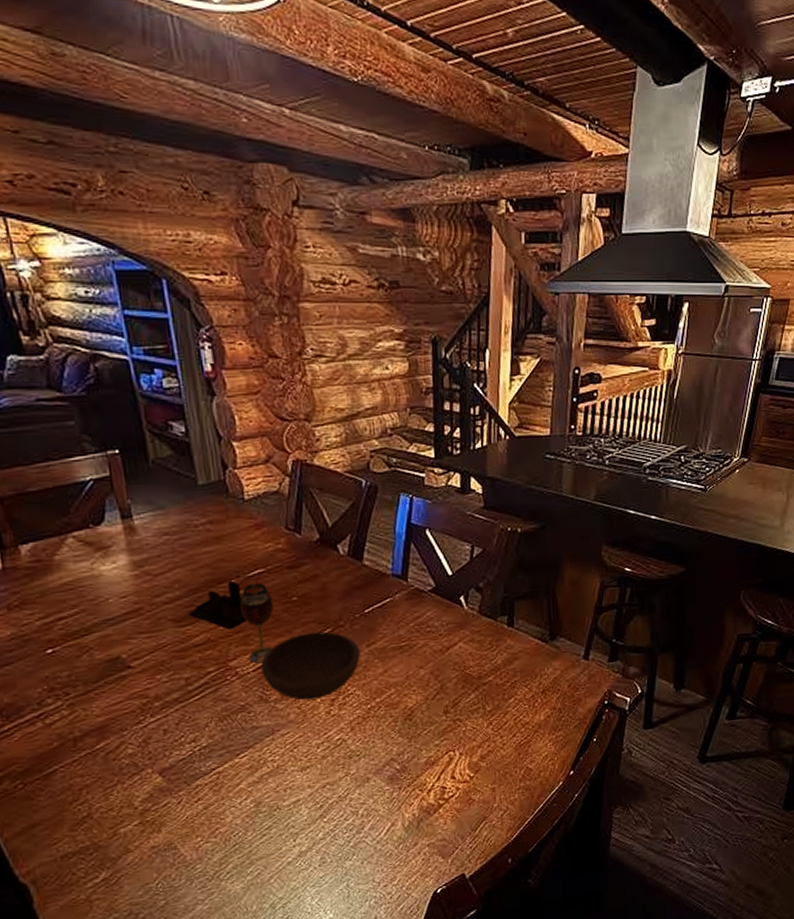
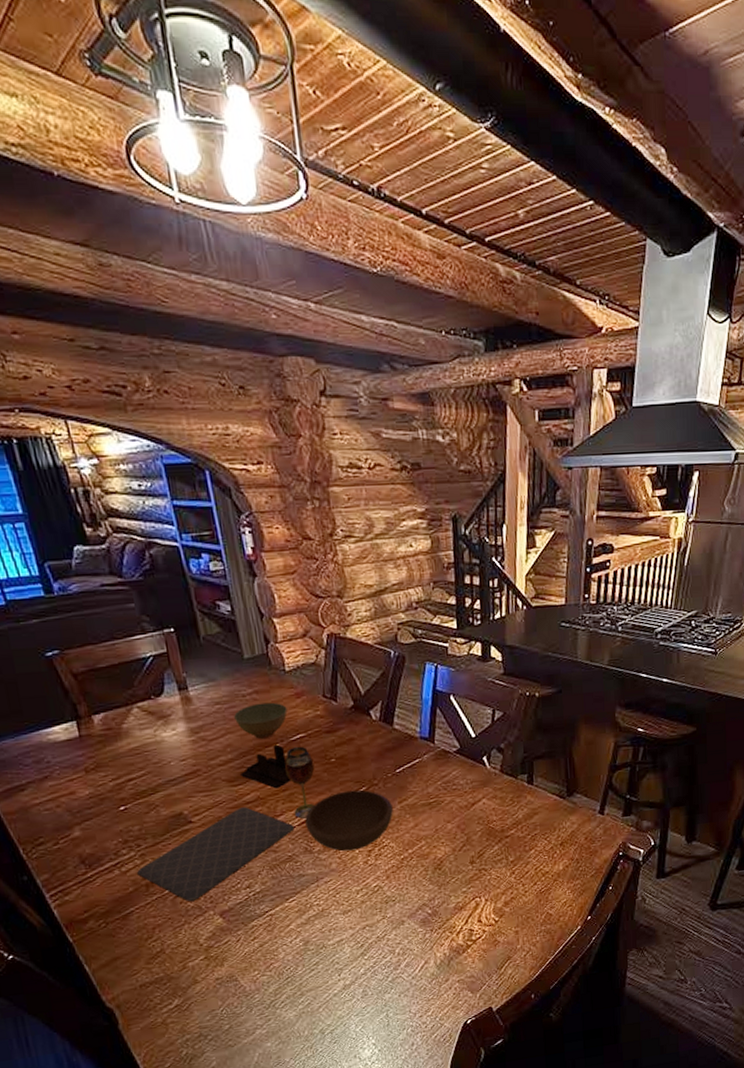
placemat: none [64,650,249,758] -> present [137,807,295,901]
bowl: none [184,533,245,575] -> present [234,702,288,740]

